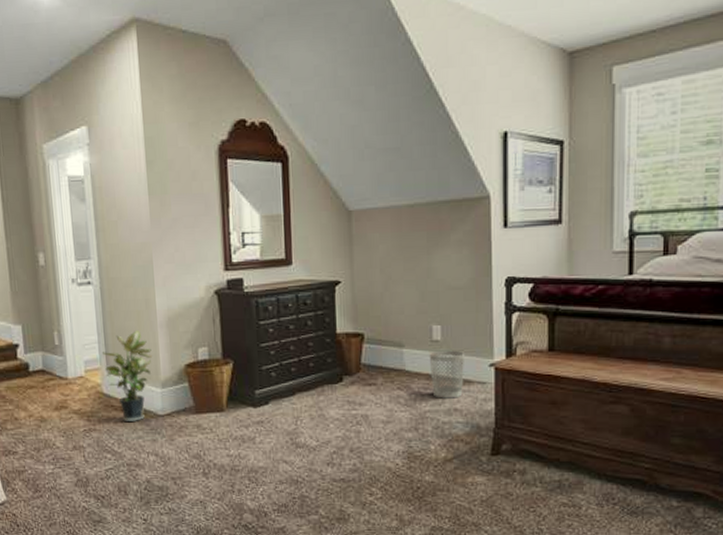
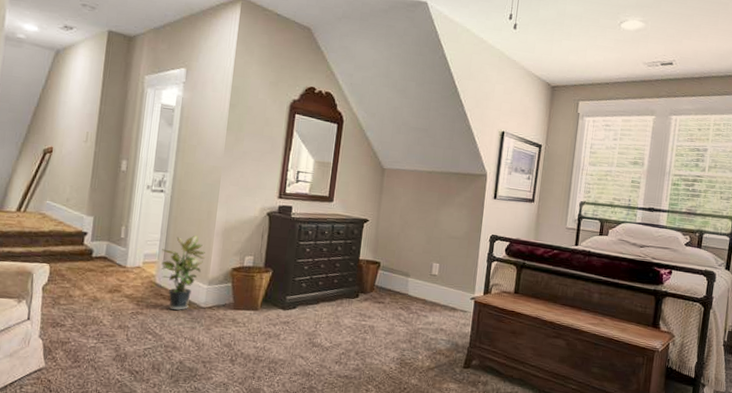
wastebasket: present [429,350,466,399] -> none [426,282,455,321]

